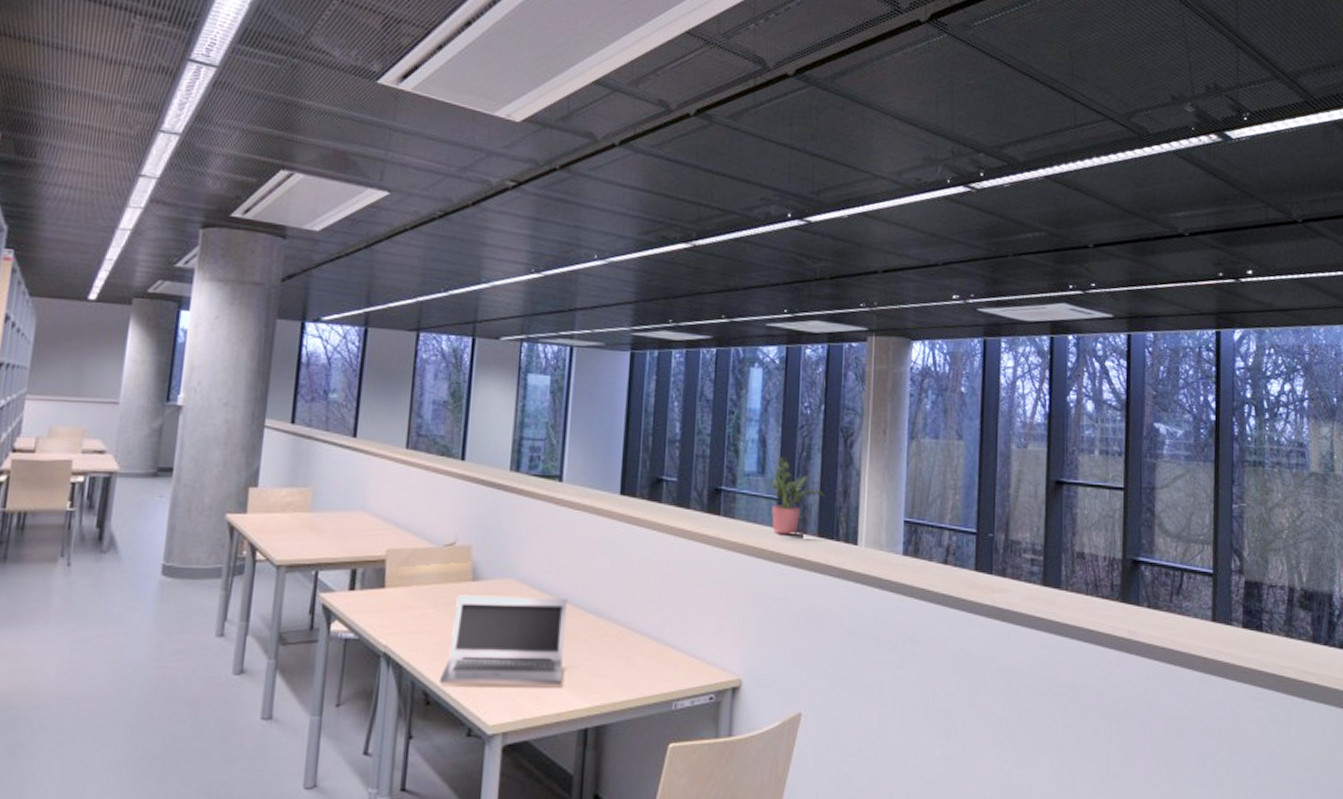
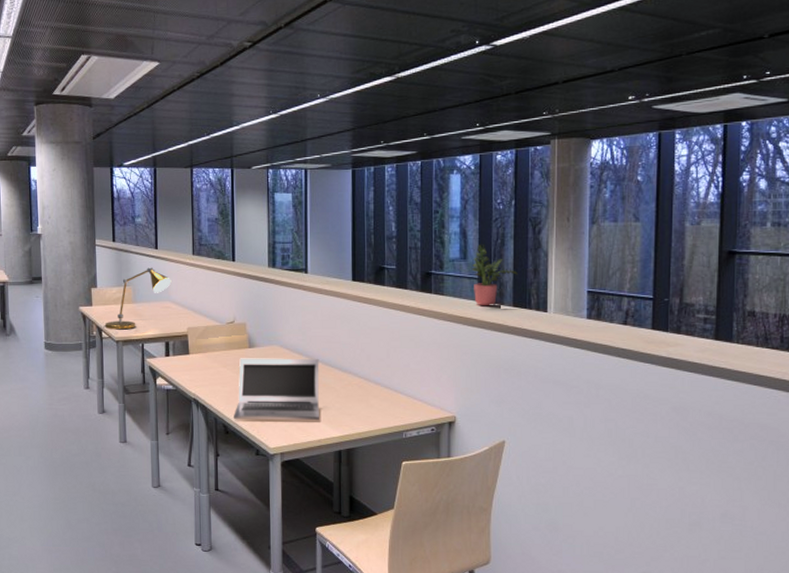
desk lamp: none [259,462,371,550] -> present [103,267,172,330]

